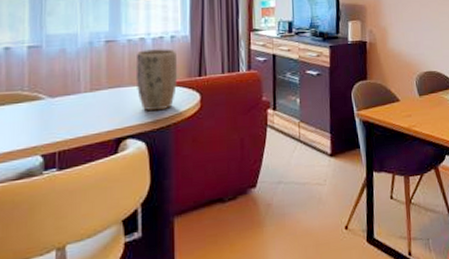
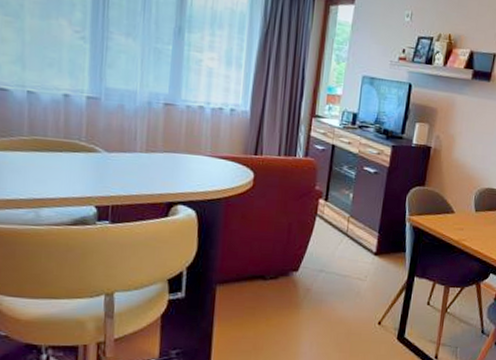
plant pot: present [135,49,178,111] -> none [191,118,235,183]

